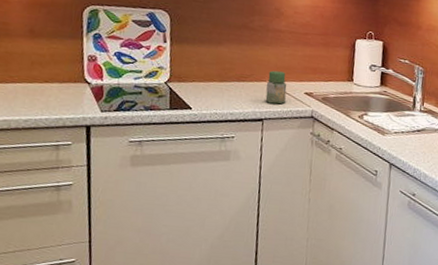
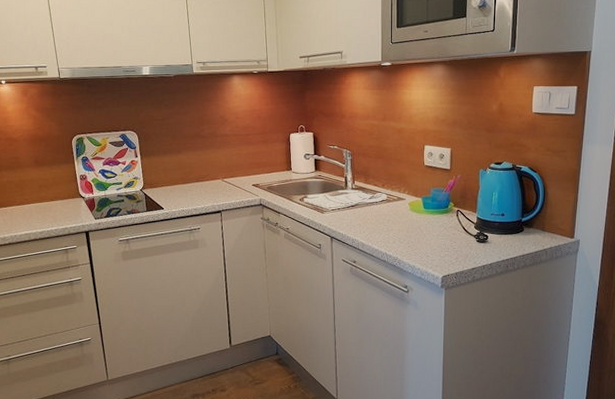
jar: present [265,70,287,105] -> none [220,169,237,197]

